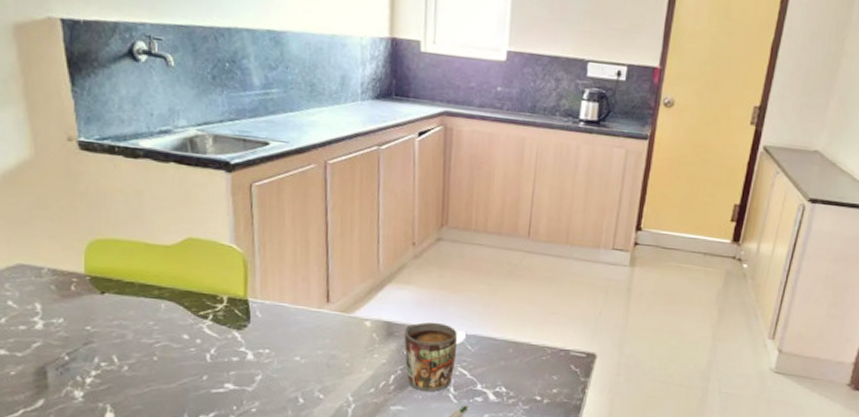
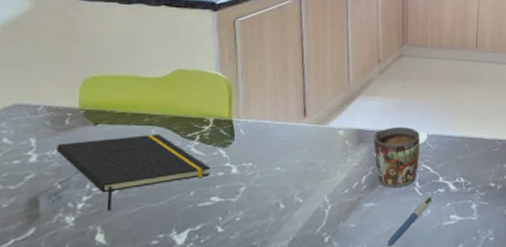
notepad: none [63,308,224,389] -> present [57,134,210,211]

